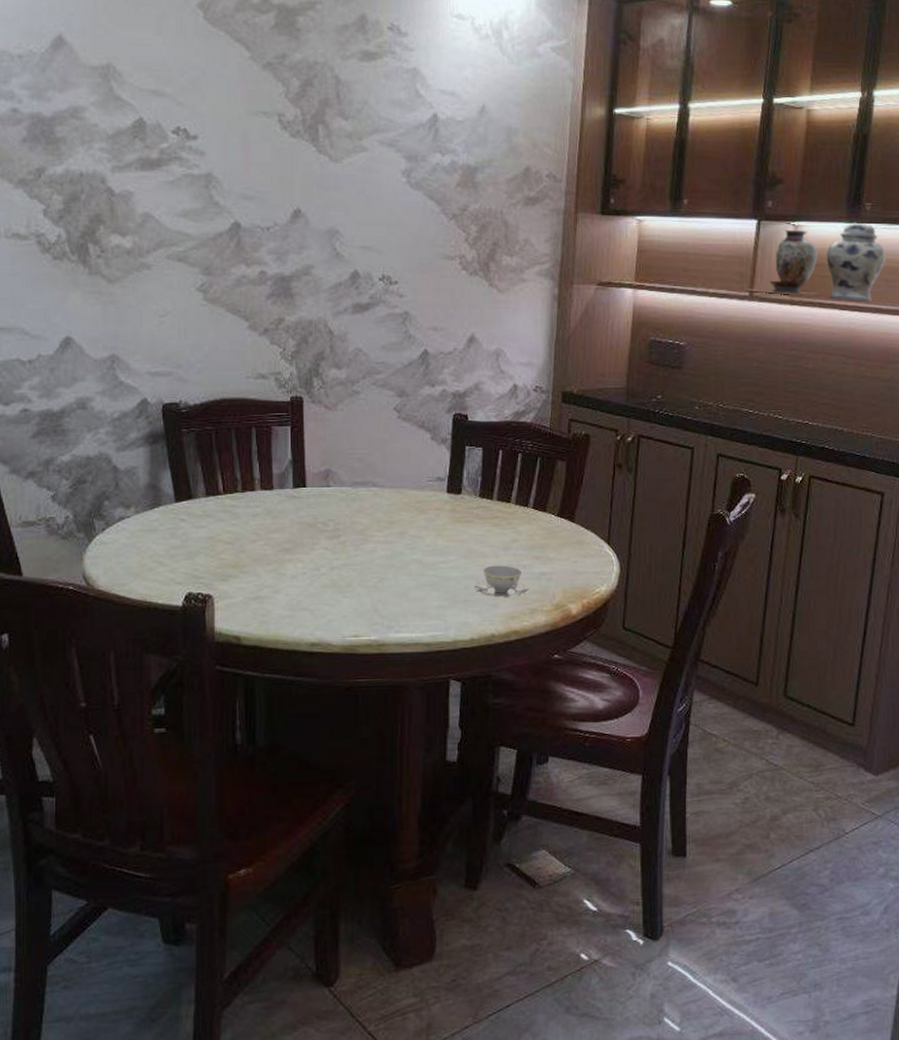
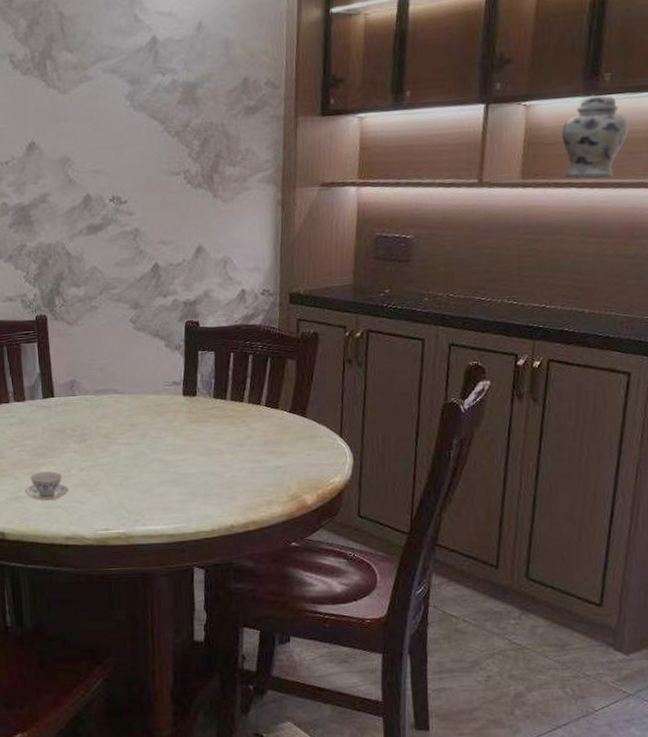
teacup: none [267,569,316,601] -> present [25,471,69,500]
teacup: present [475,565,529,597] -> none [213,460,265,491]
decorative vase: present [745,229,822,296] -> none [474,109,558,179]

